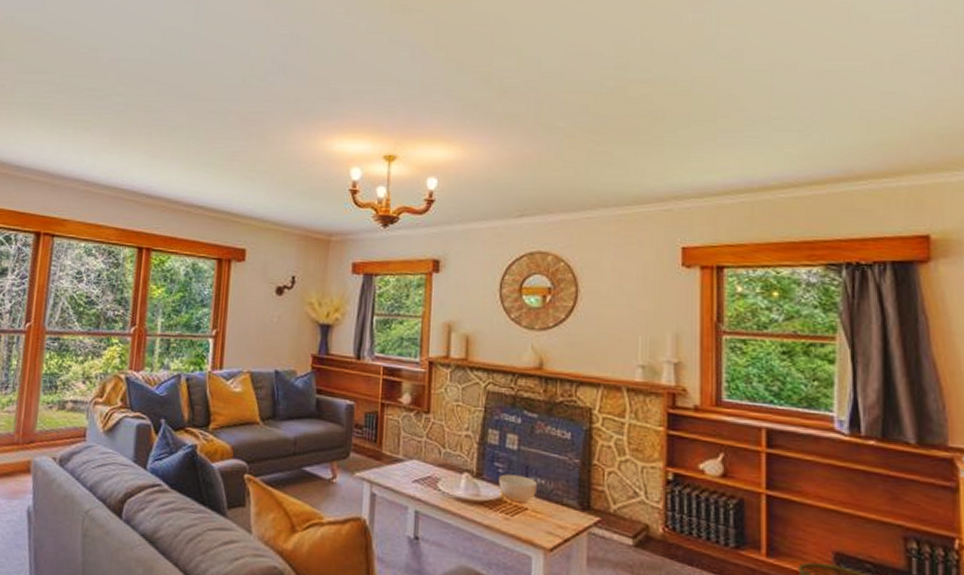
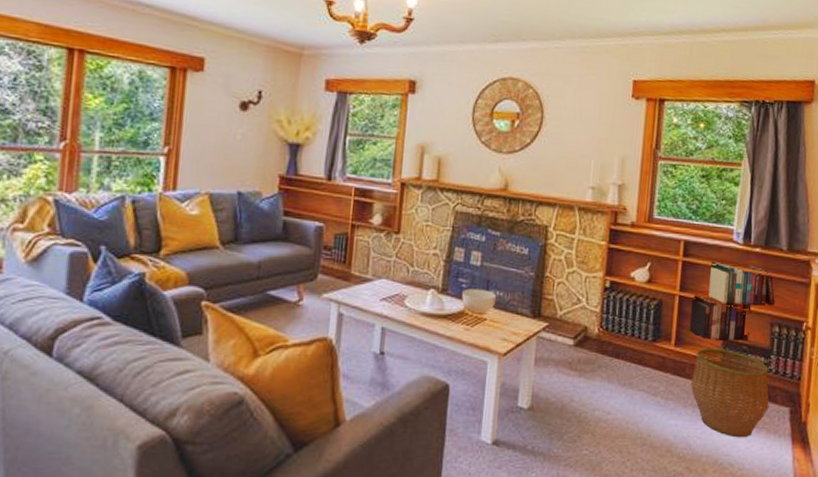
books: none [784,495,873,557] -> present [690,295,752,341]
books: none [807,454,906,515] -> present [708,261,775,306]

